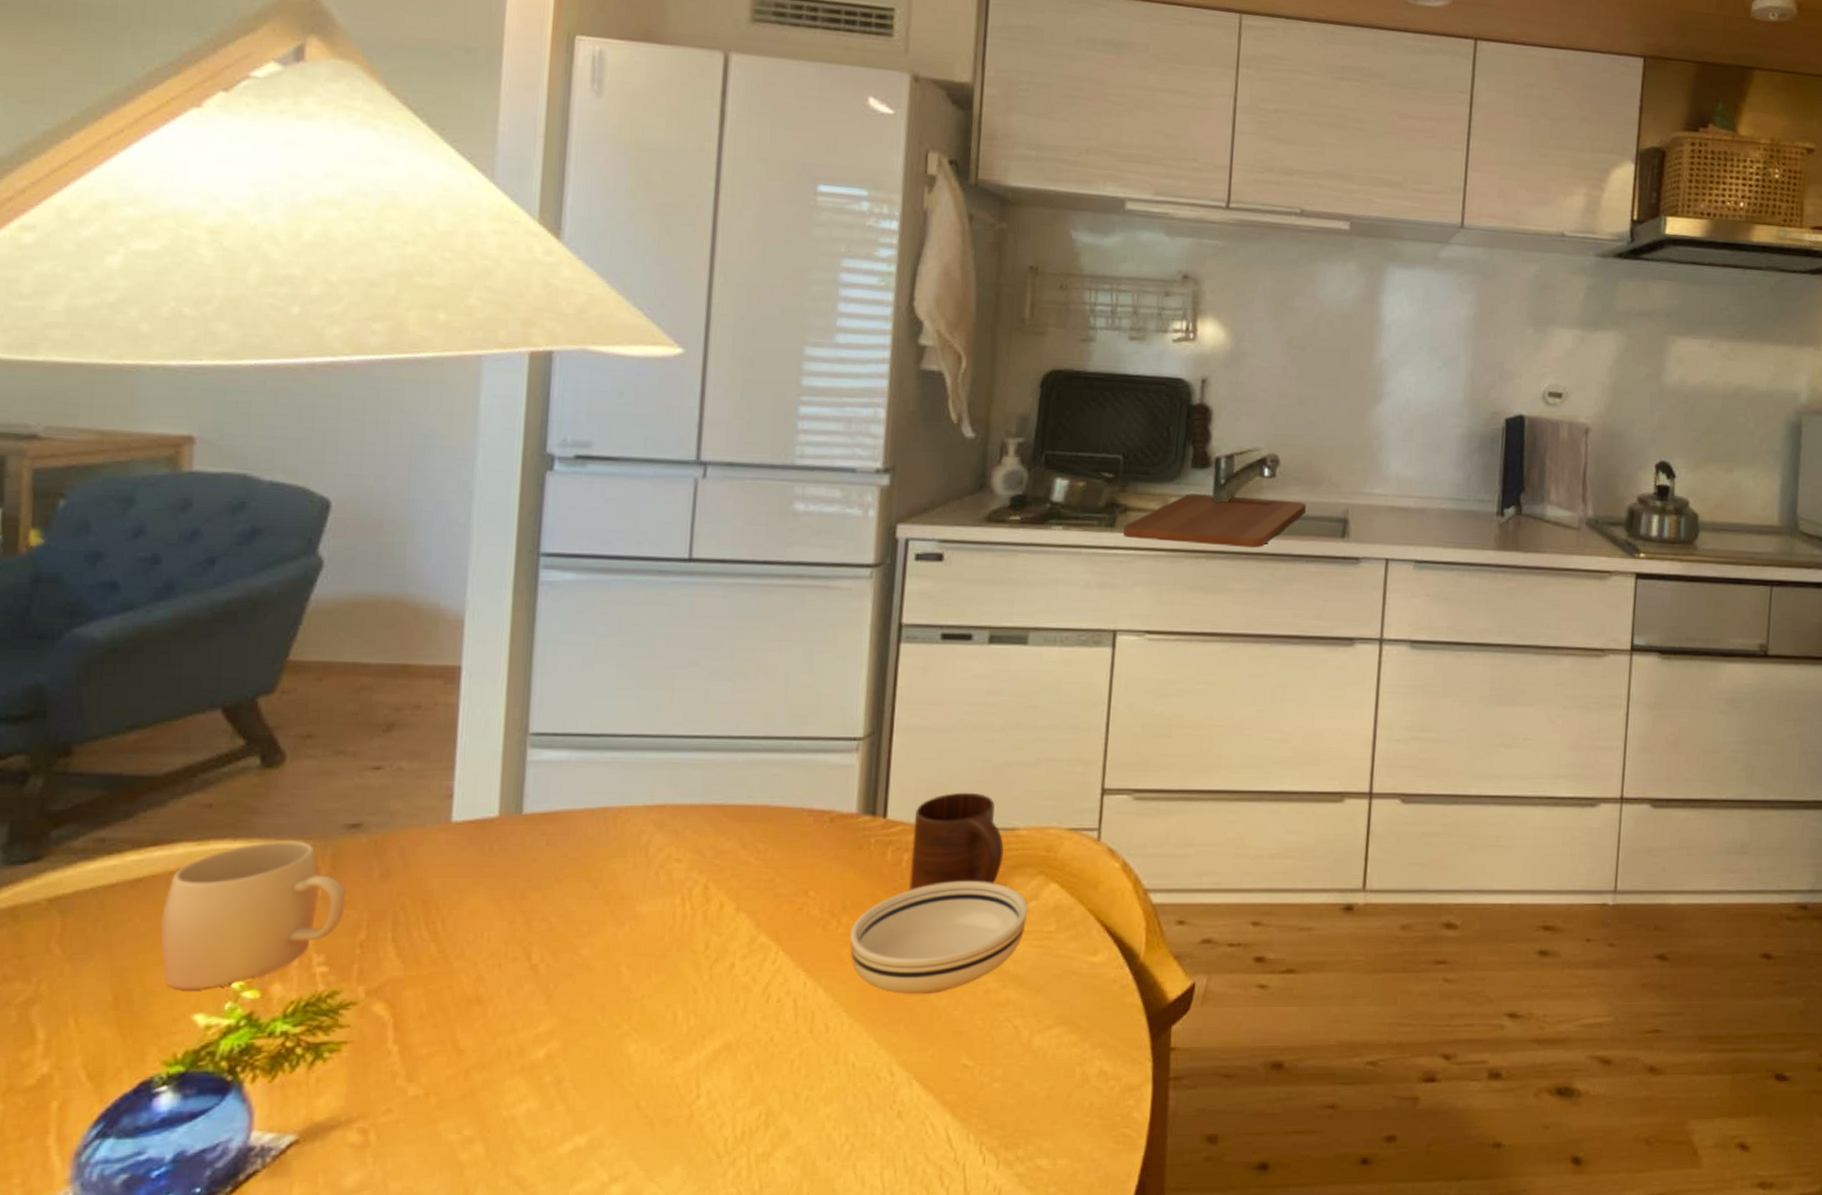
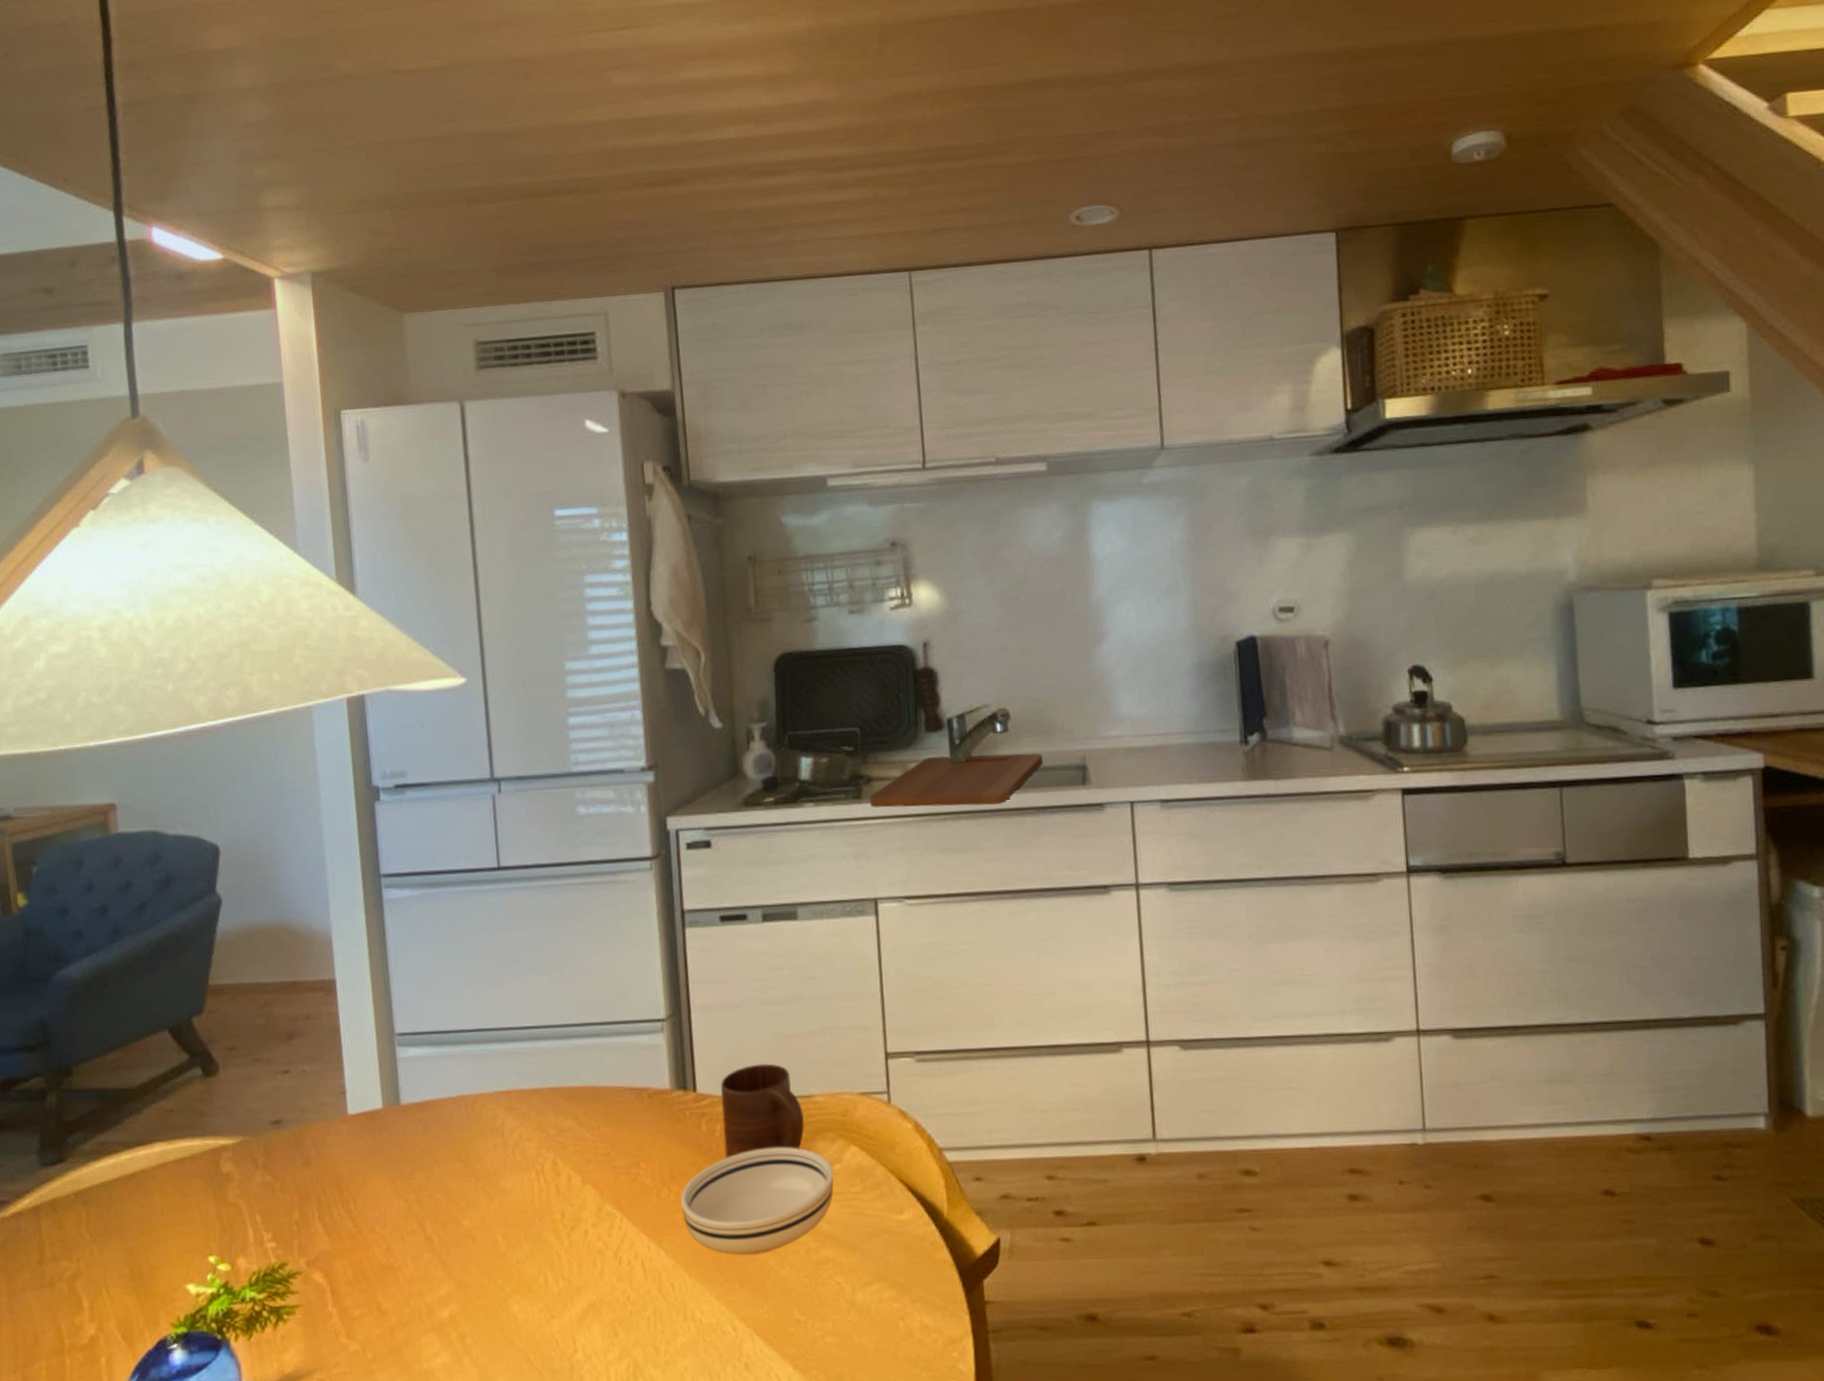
mug: present [159,839,347,989] -> none [151,1136,281,1264]

